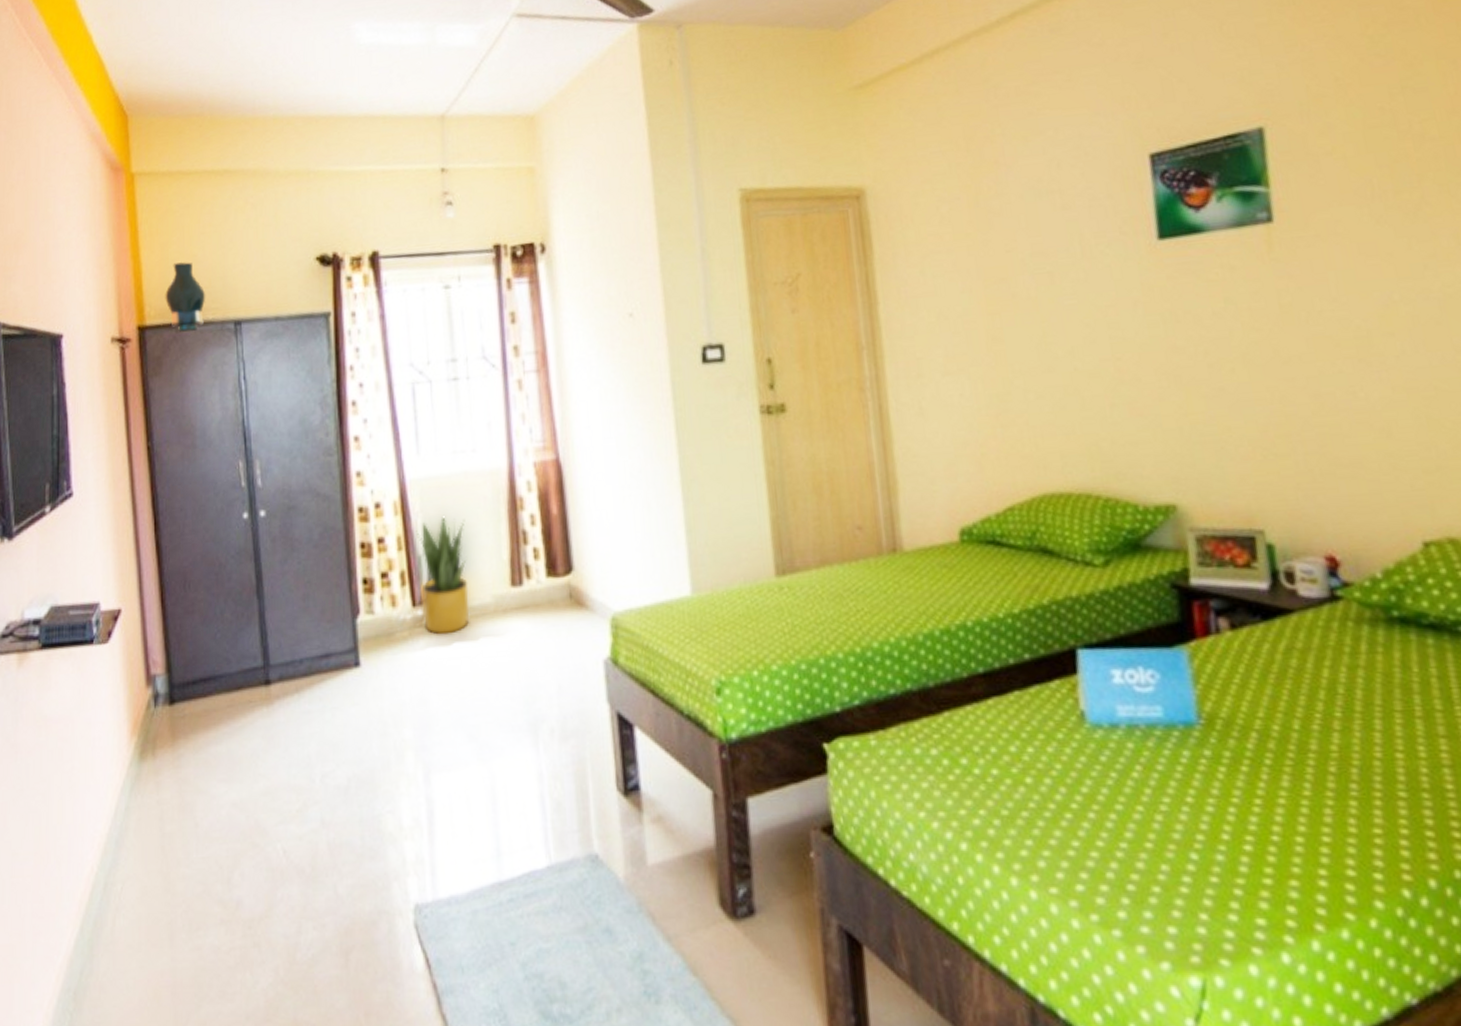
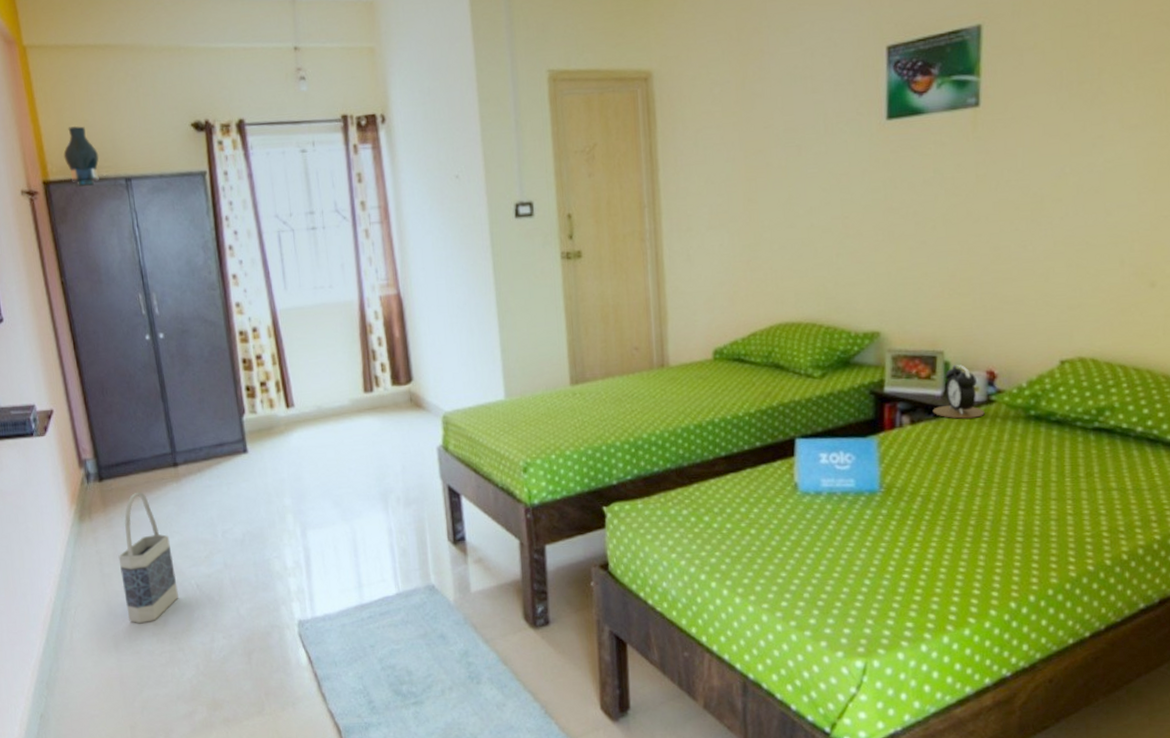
bag: none [185,720,260,907] -> present [118,492,179,624]
planter: present [416,518,470,634] -> none [287,340,333,429]
alarm clock: none [1258,548,1330,622] -> present [932,365,985,419]

